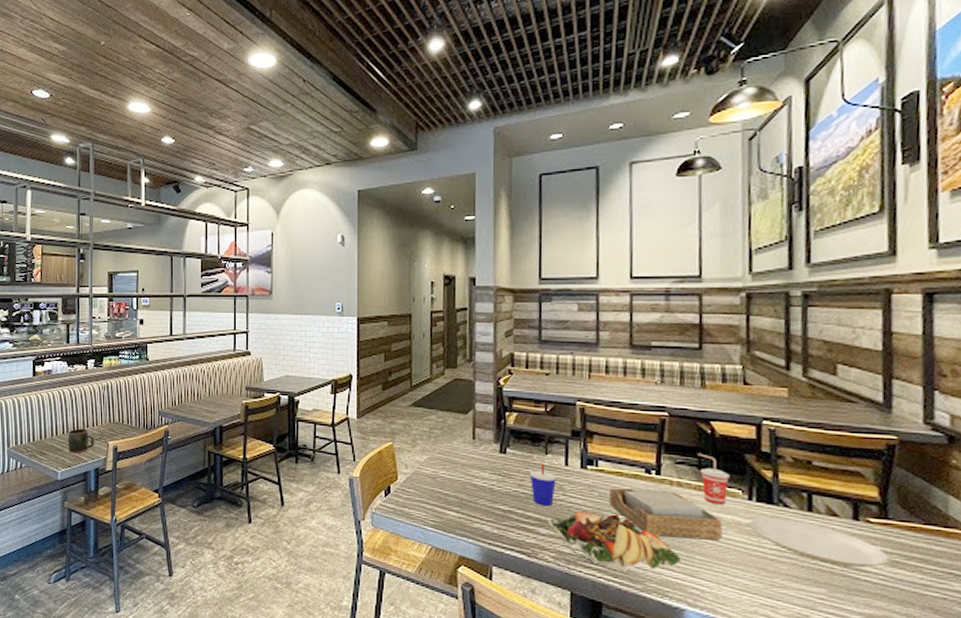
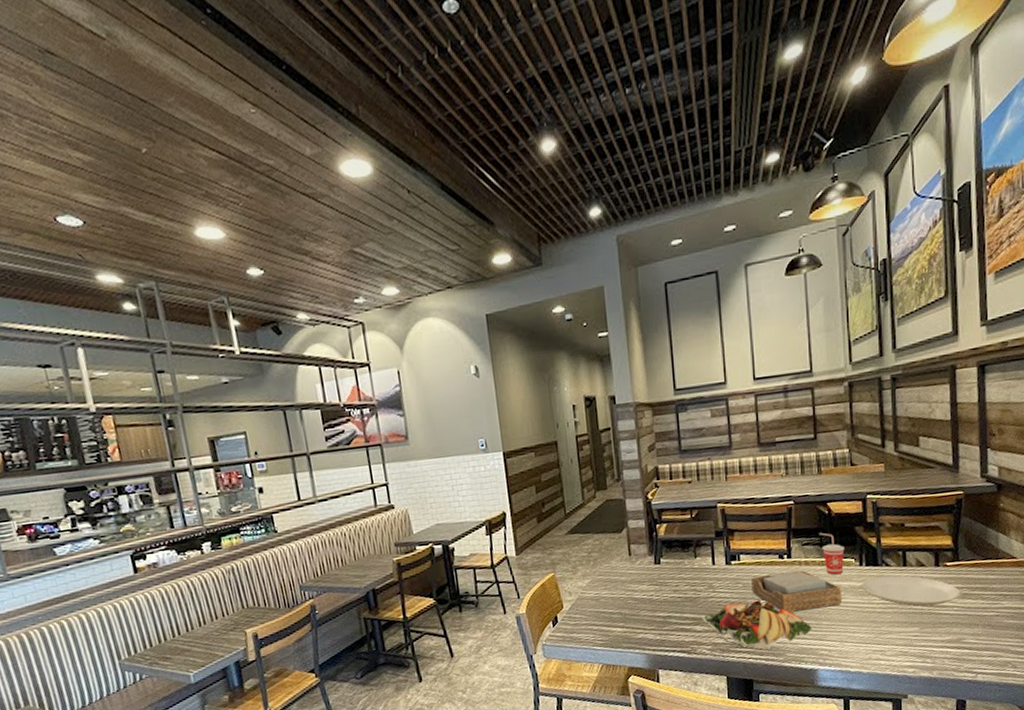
mug: present [67,428,94,453] -> none [193,621,229,651]
beverage cup: present [529,464,556,507] -> none [682,567,706,606]

